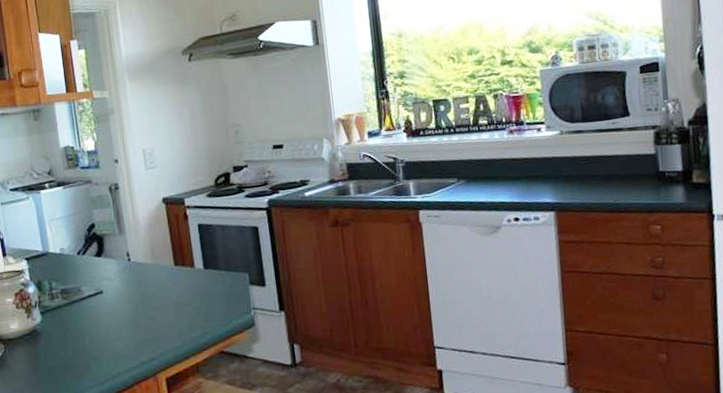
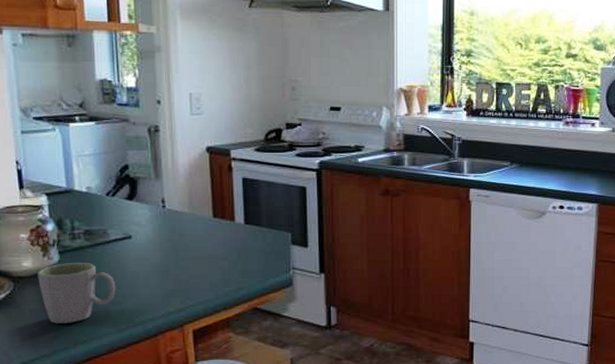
mug: none [24,320,93,381] -> present [38,263,116,323]

